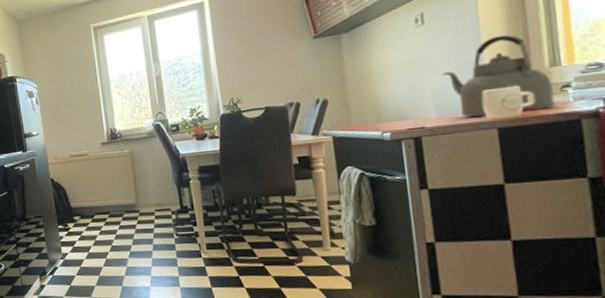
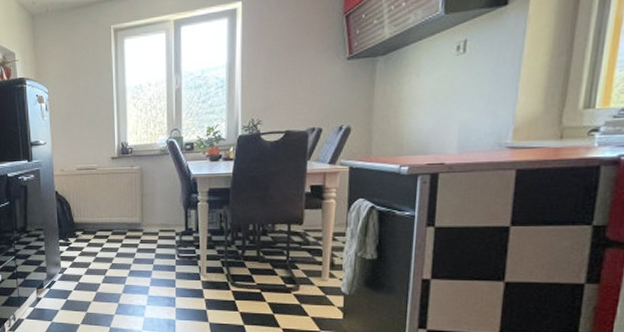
kettle: present [442,34,555,117] -> none [473,70,582,156]
mug: present [481,85,535,120] -> none [506,126,561,161]

